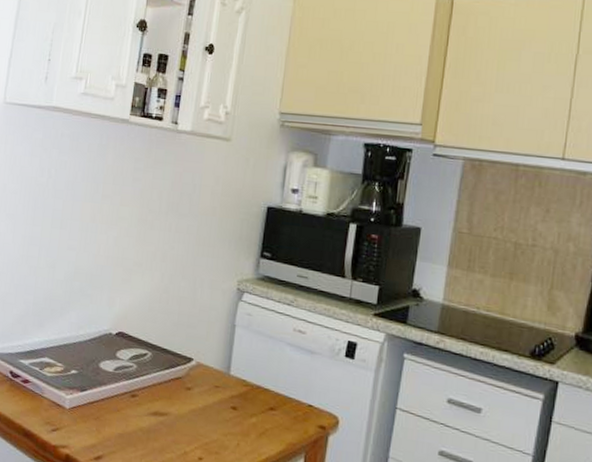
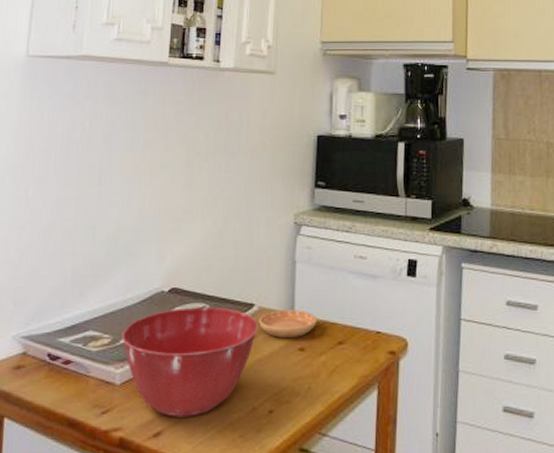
mixing bowl: none [73,350,196,449] -> present [122,307,259,417]
saucer: none [195,368,252,396] -> present [259,310,317,337]

